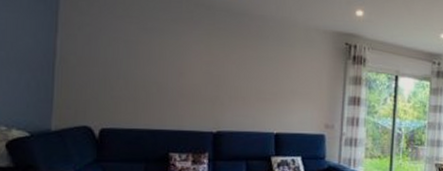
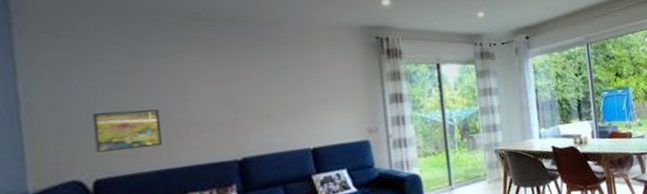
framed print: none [106,72,159,109] -> present [92,109,162,153]

